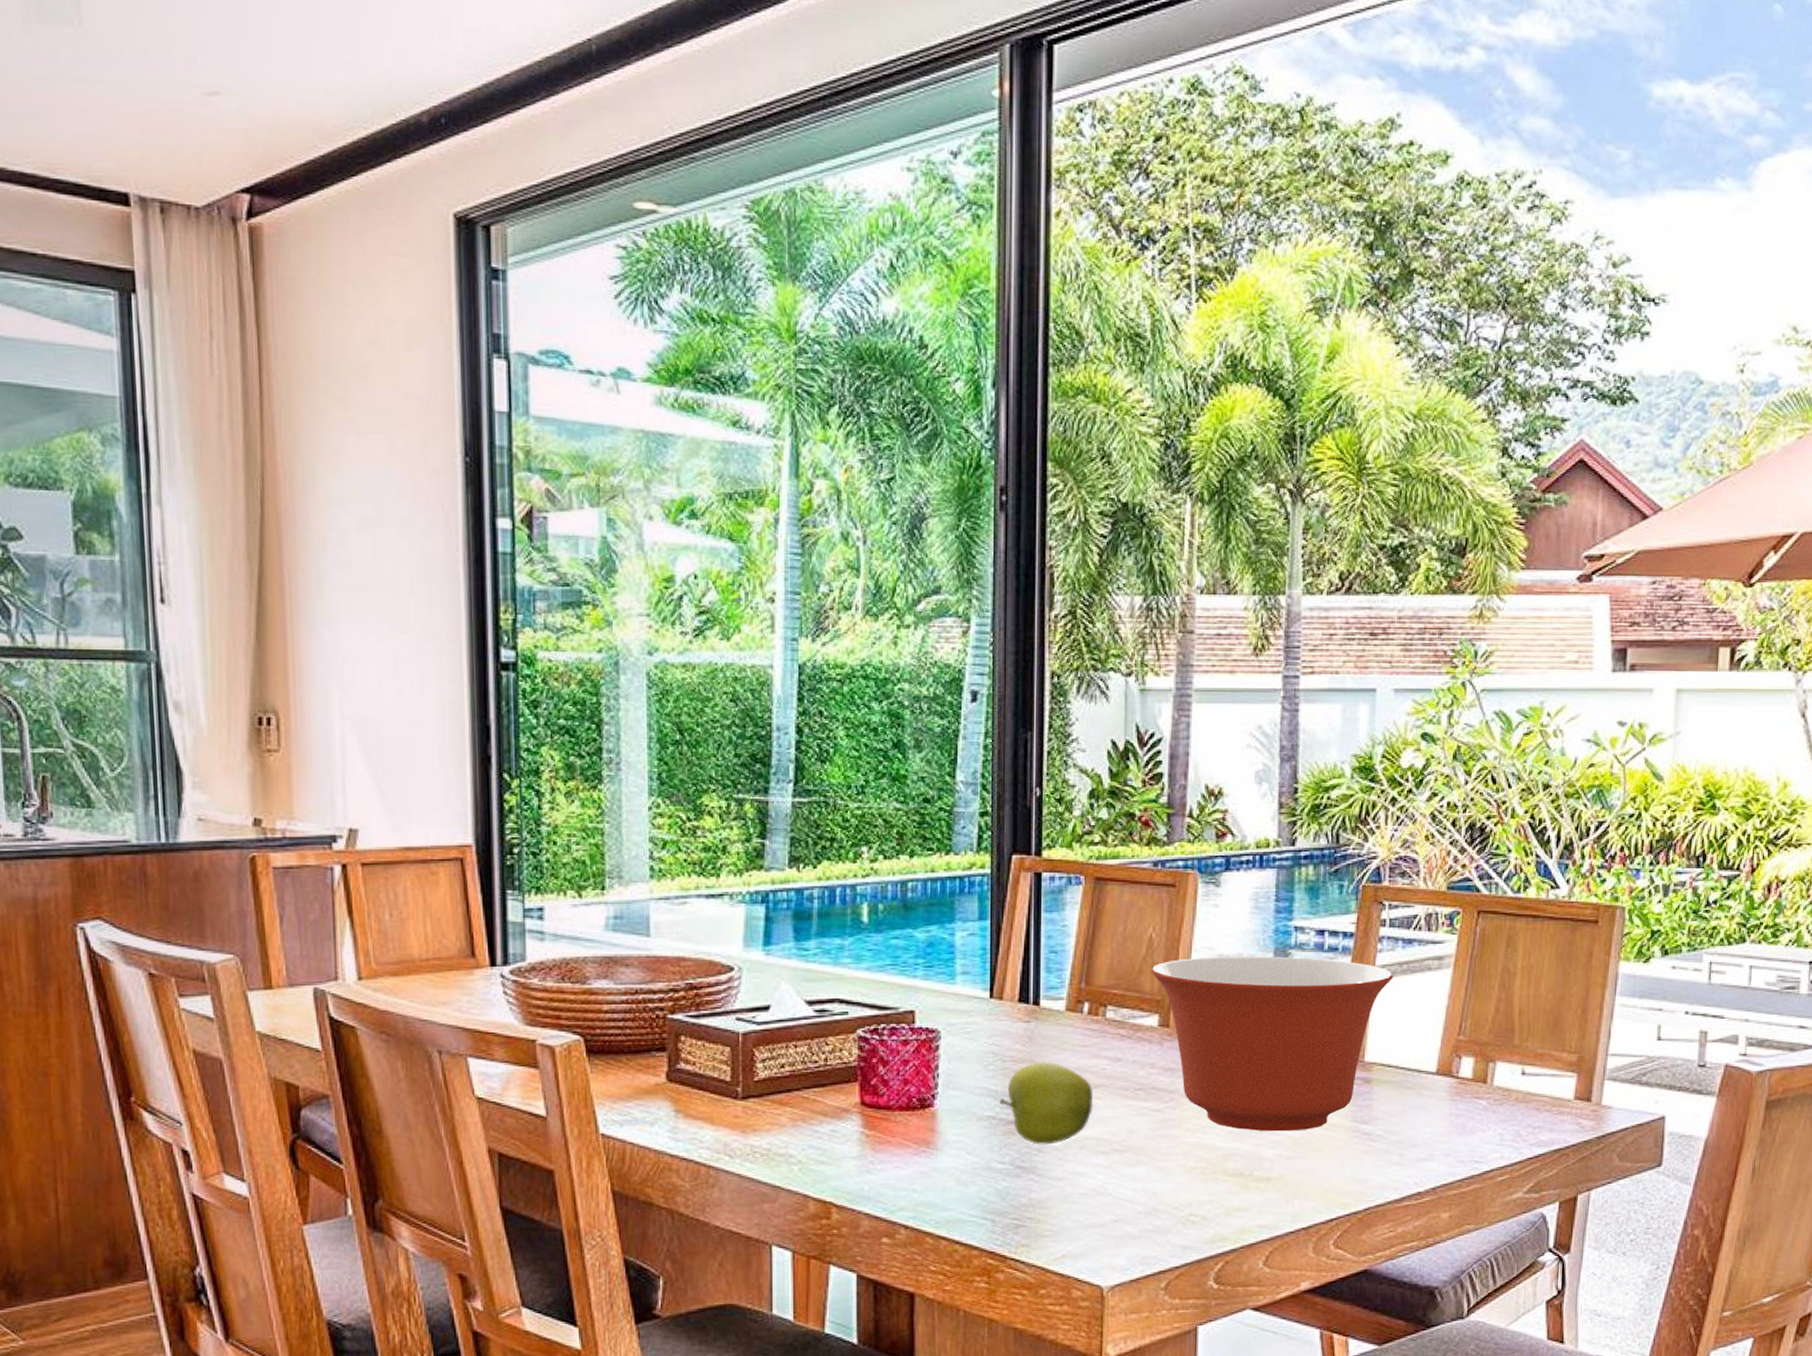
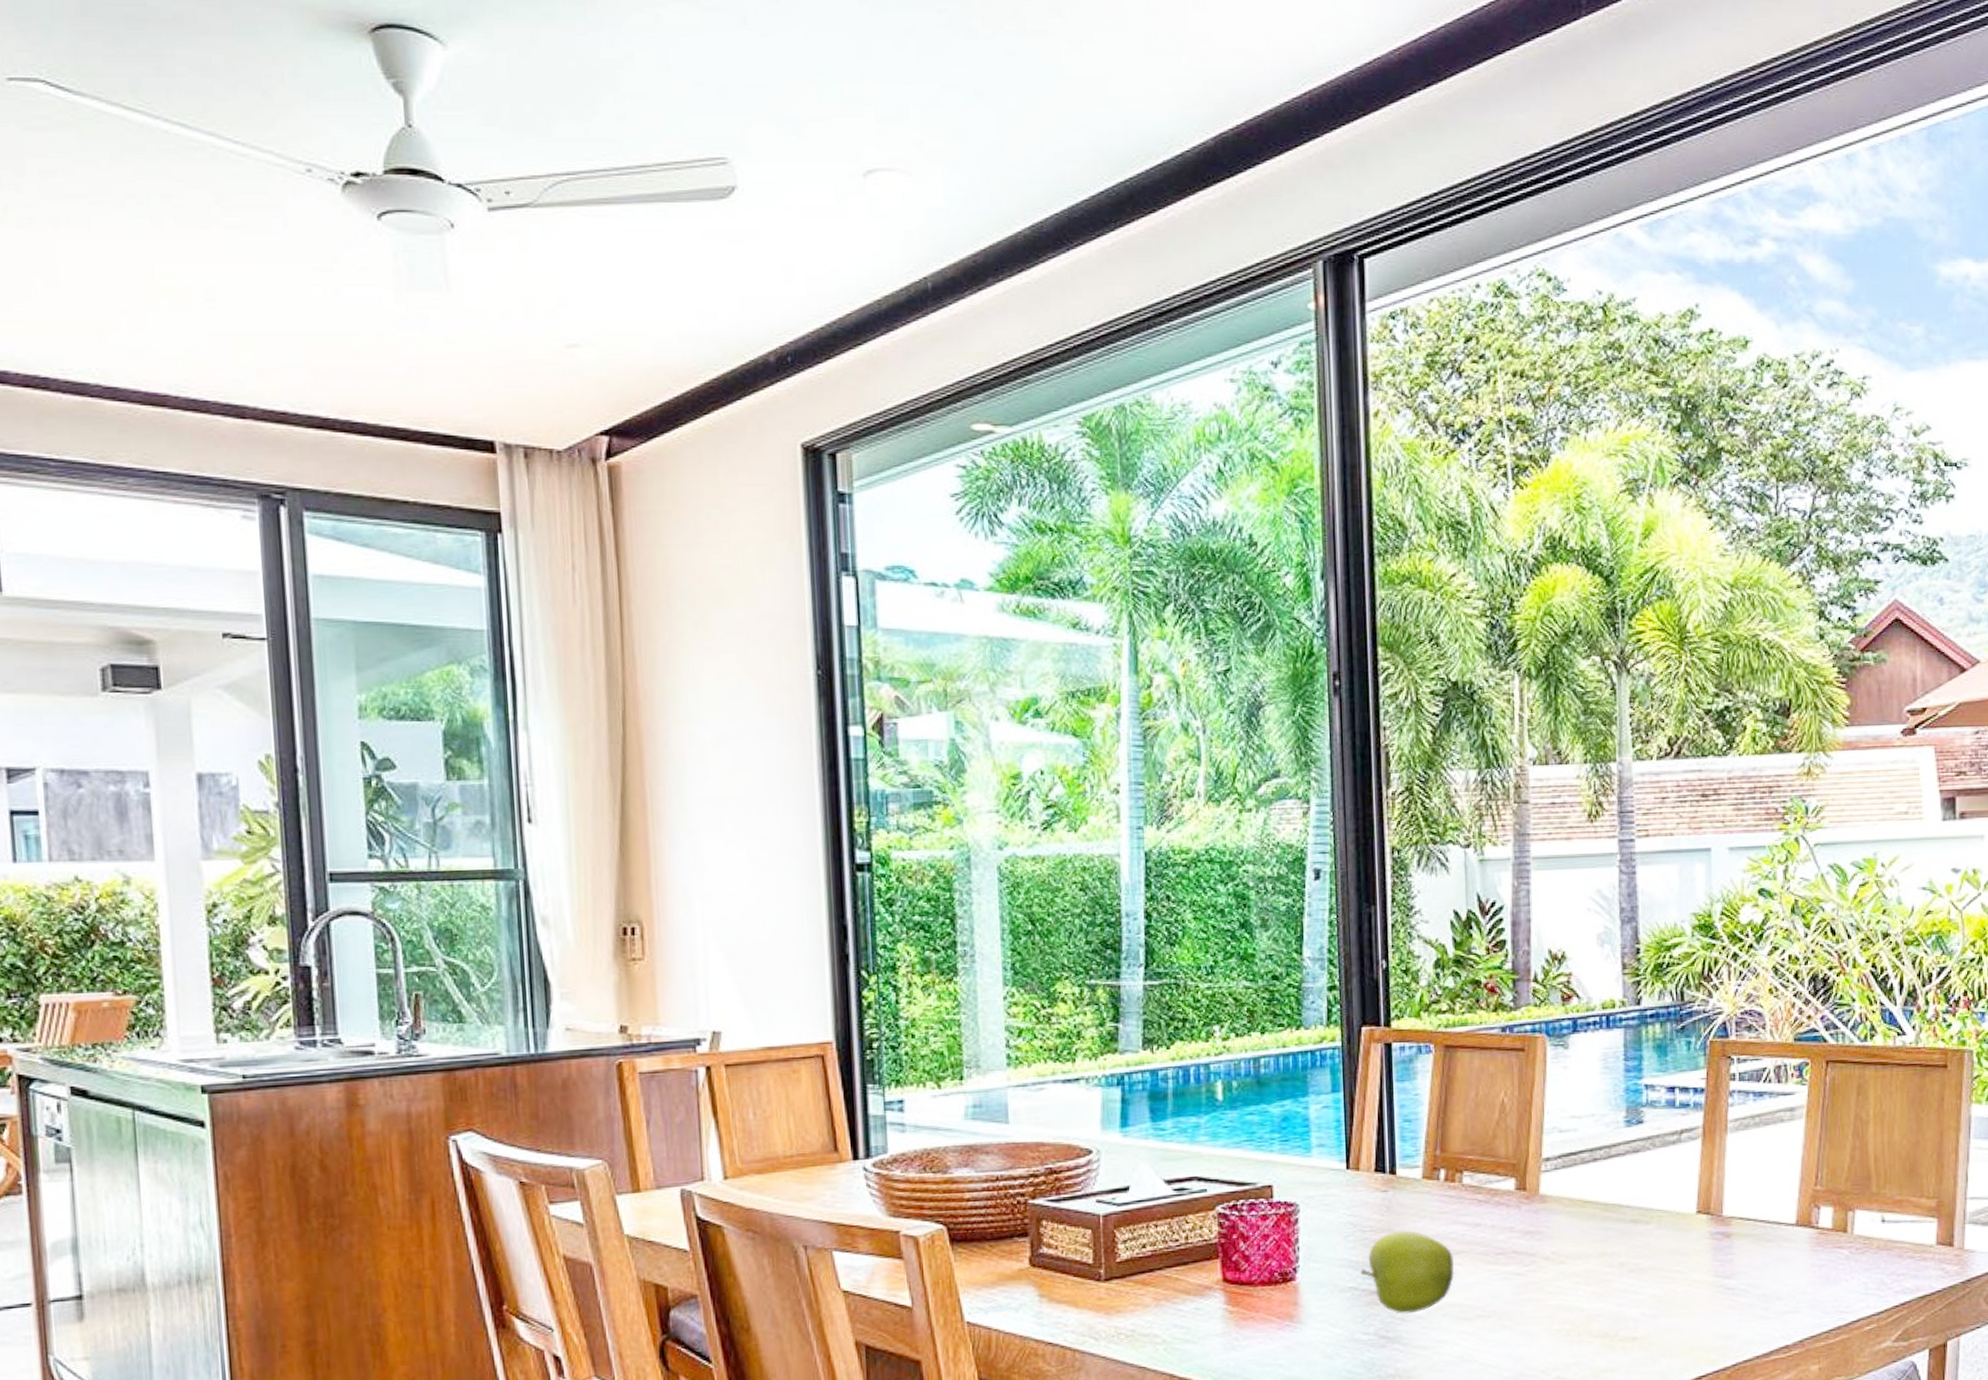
mixing bowl: present [1151,956,1393,1132] -> none [1505,1115,1746,1291]

